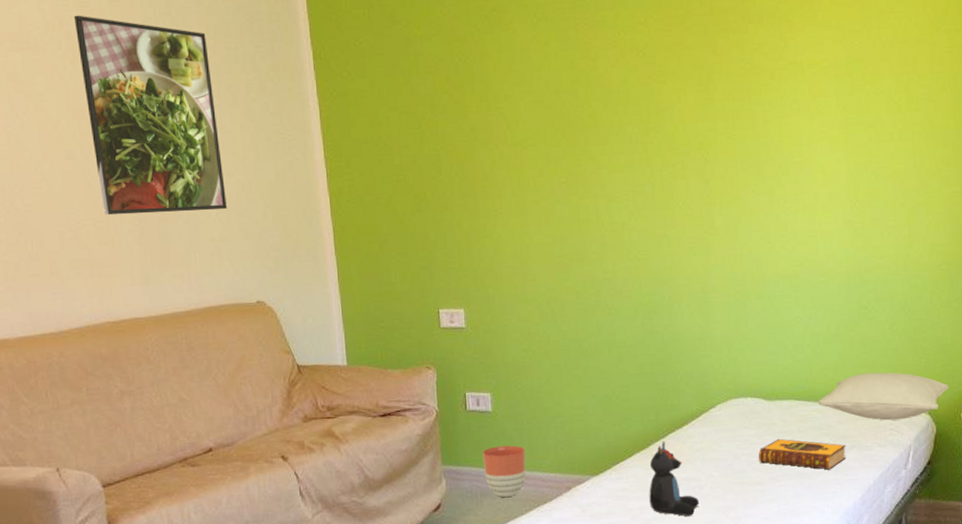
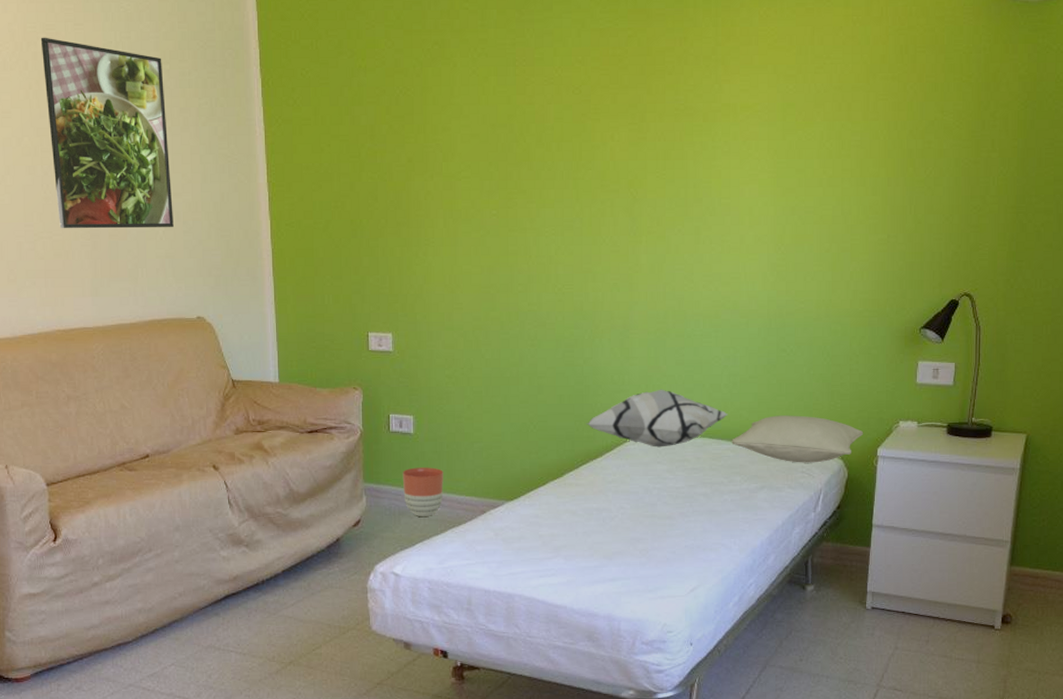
teddy bear: present [649,441,699,517] -> none [560,471,608,546]
decorative pillow: none [669,352,813,412] -> present [586,389,728,448]
hardback book: present [758,438,847,470] -> none [670,475,758,508]

